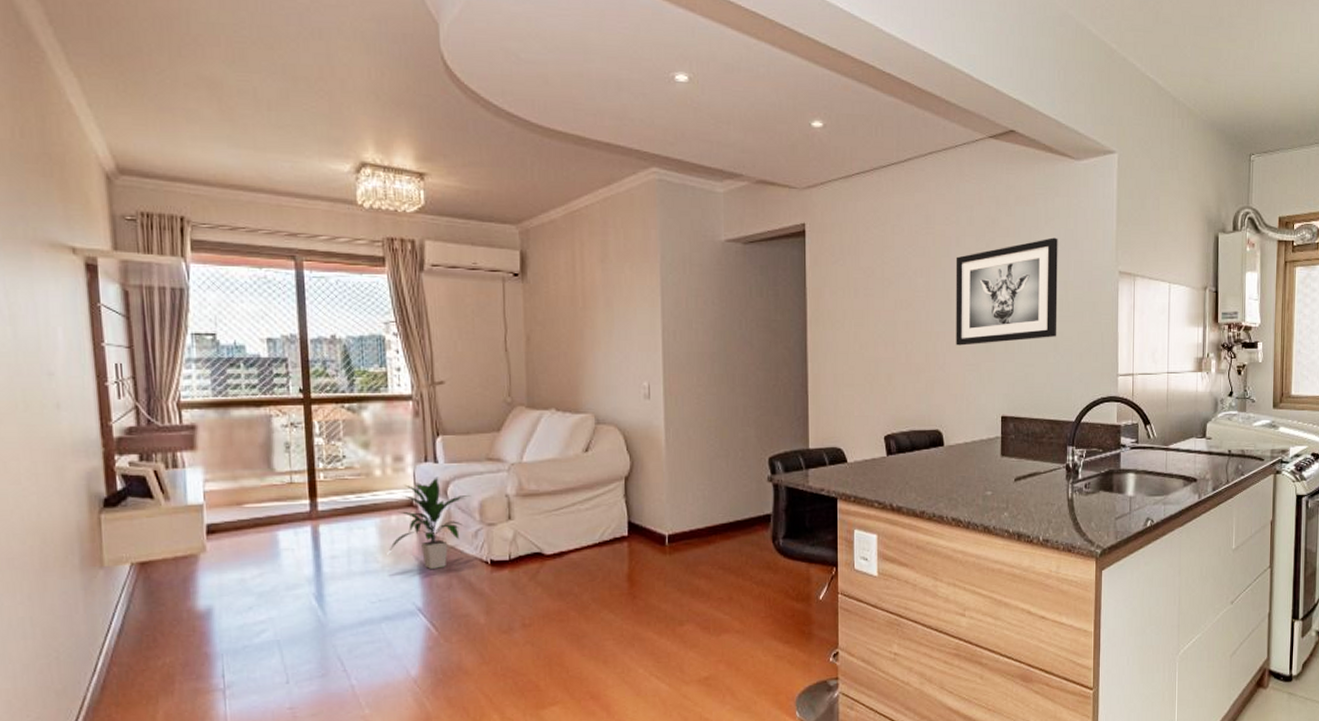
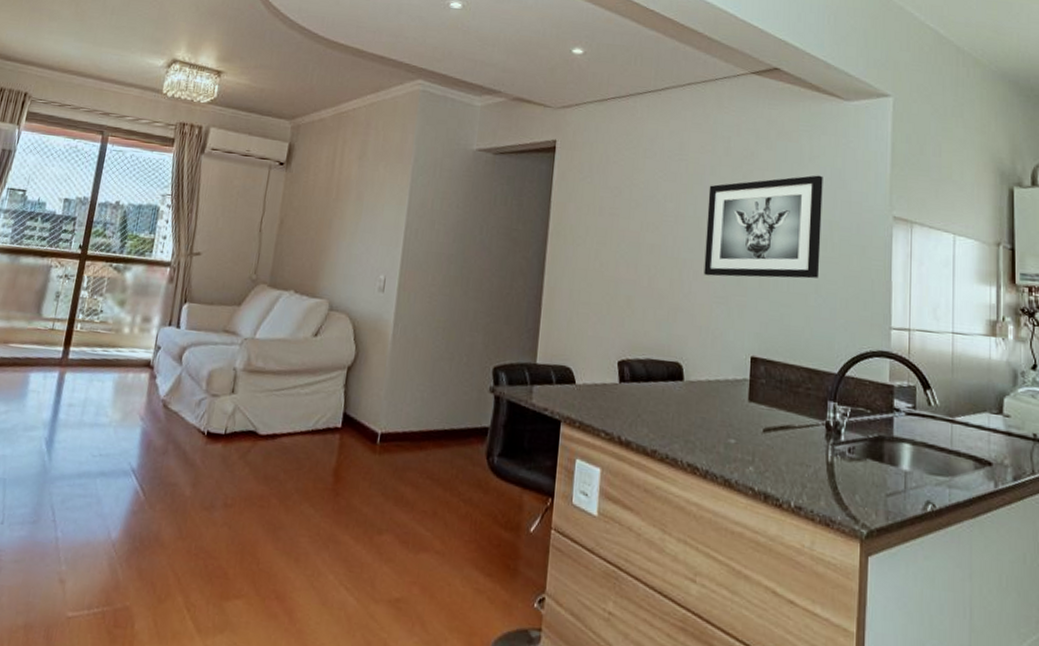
indoor plant: present [390,476,471,569] -> none [120,341,203,432]

